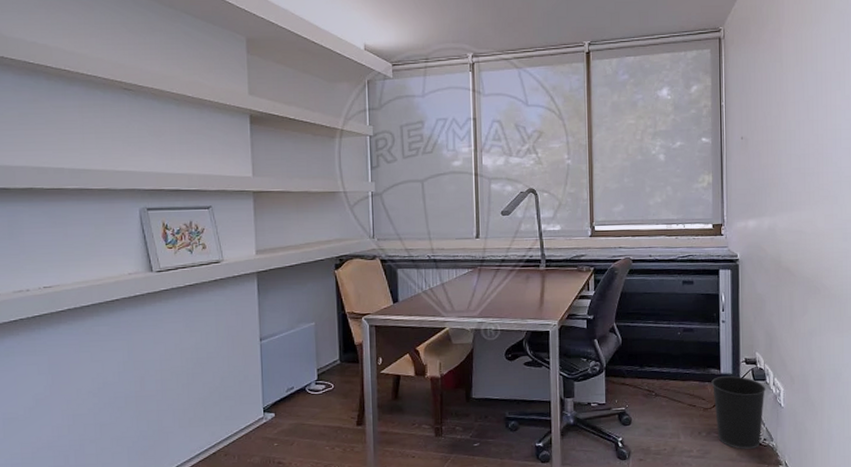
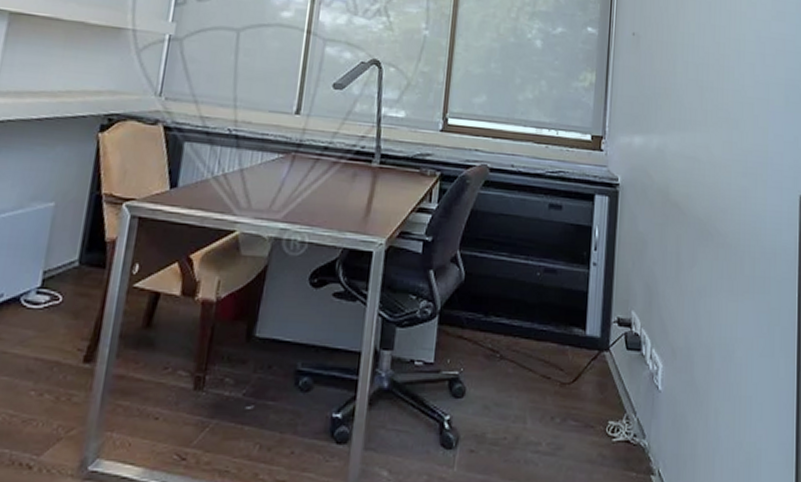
wastebasket: present [711,376,766,450] -> none [573,340,641,449]

